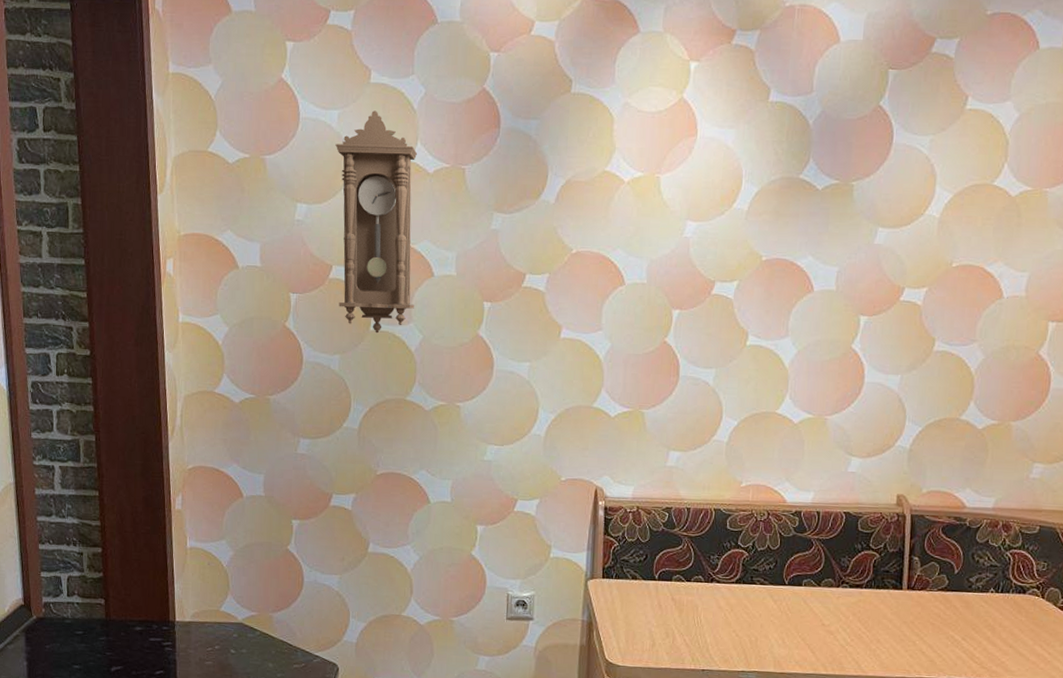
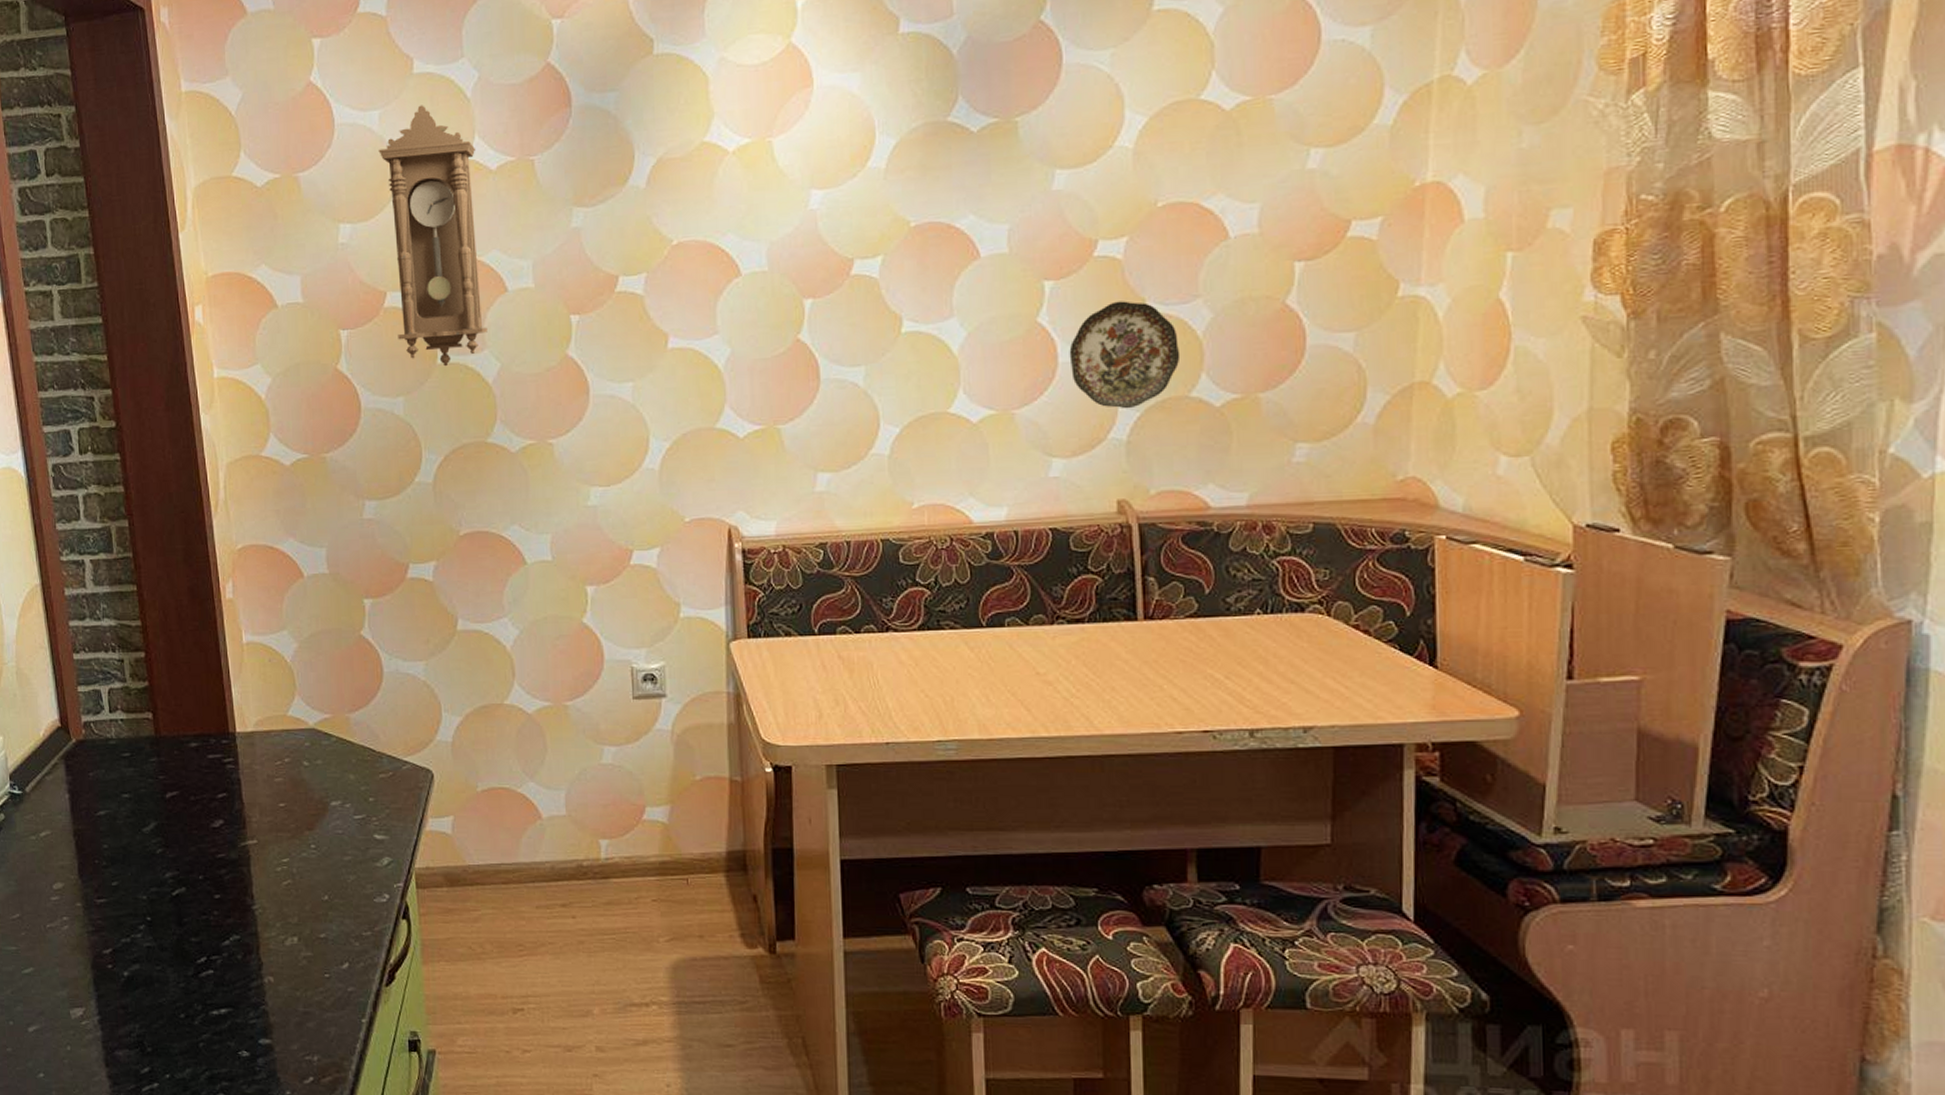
decorative plate: none [873,338,957,424] -> present [1069,301,1181,409]

